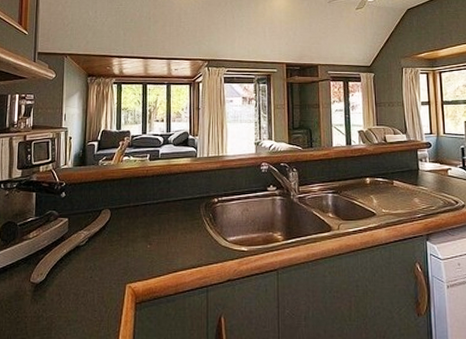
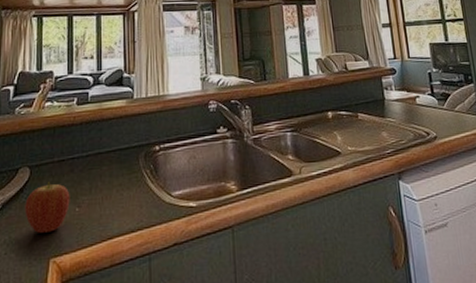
fruit: none [106,222,143,263] -> present [25,182,70,233]

